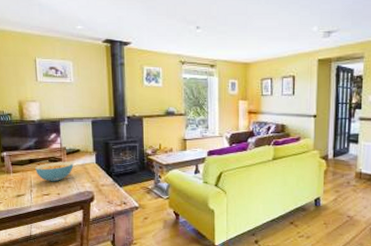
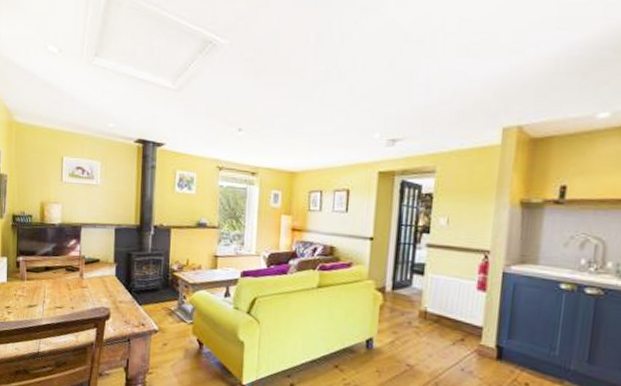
cereal bowl: present [35,162,74,182] -> none [51,271,92,294]

